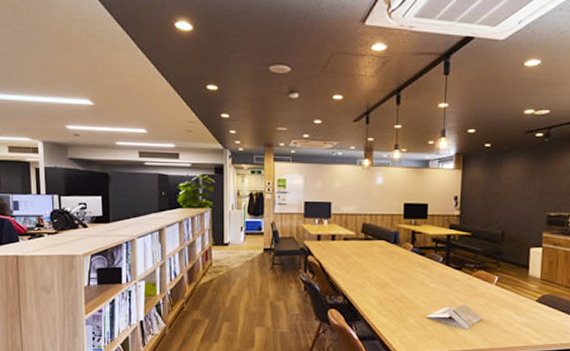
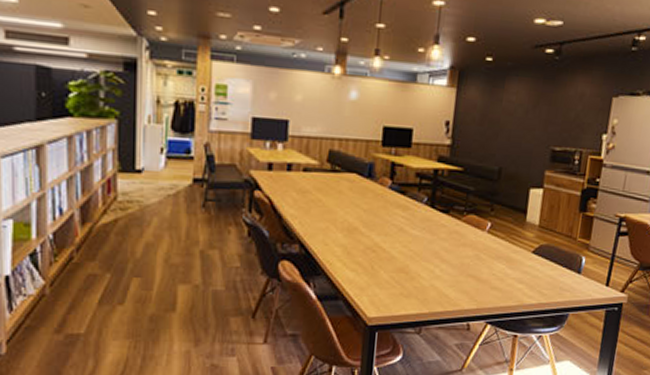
brochure: present [425,303,483,329] -> none [402,254,471,286]

